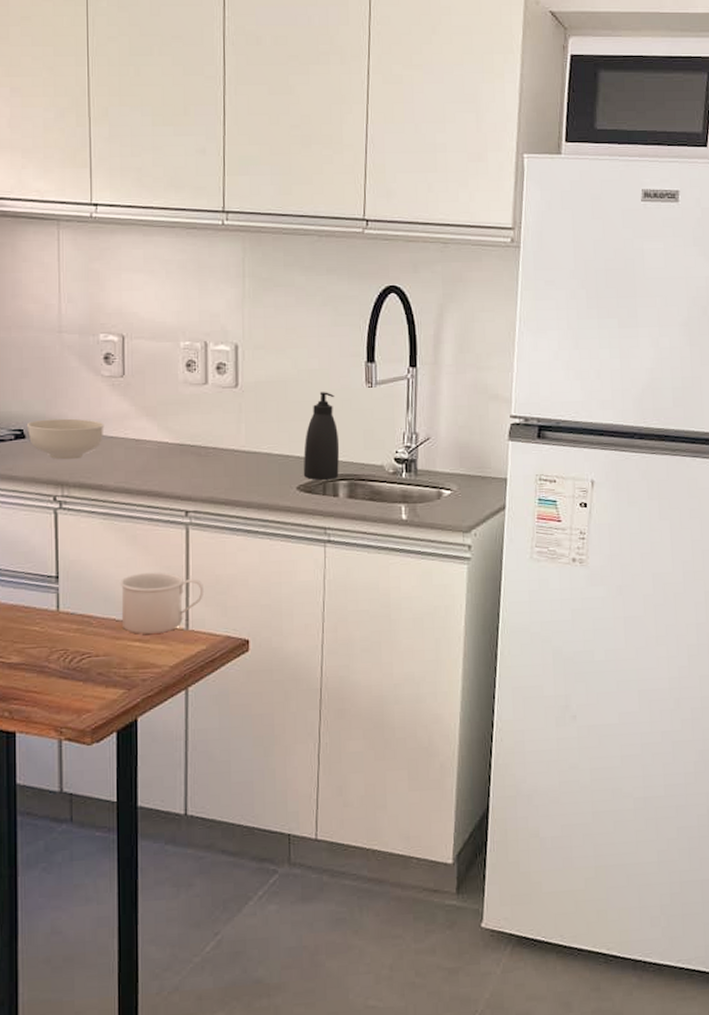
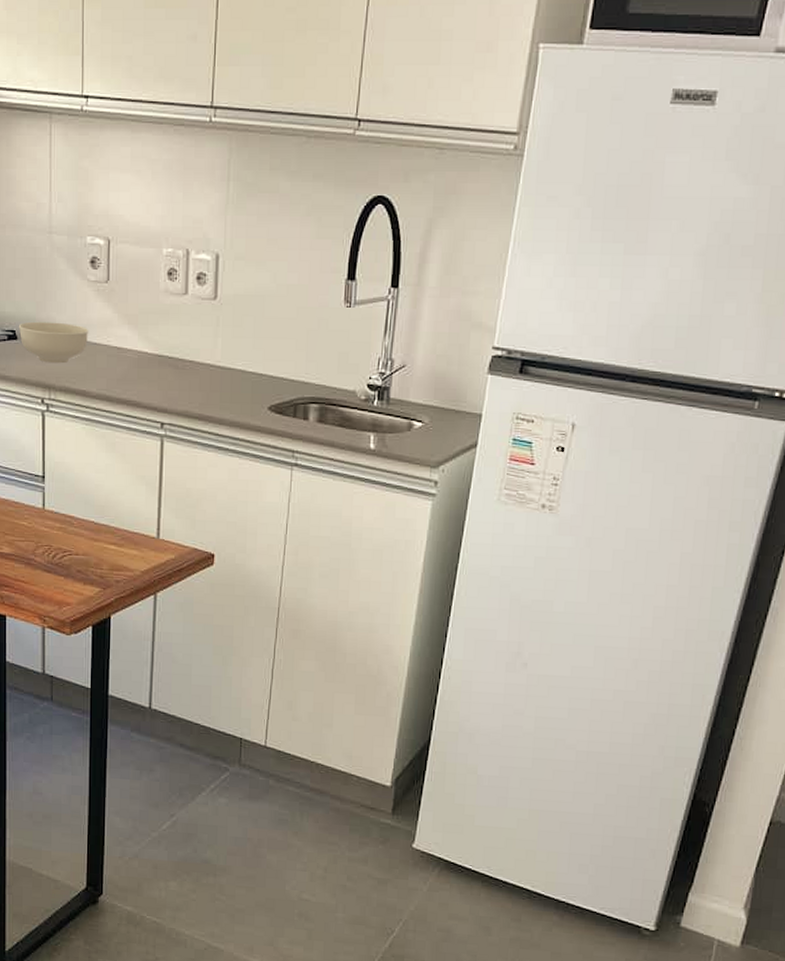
mug: present [119,572,205,634] -> none [98,480,176,539]
soap dispenser: present [303,392,340,480] -> none [275,309,314,402]

